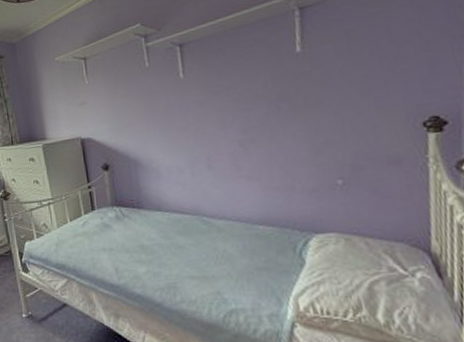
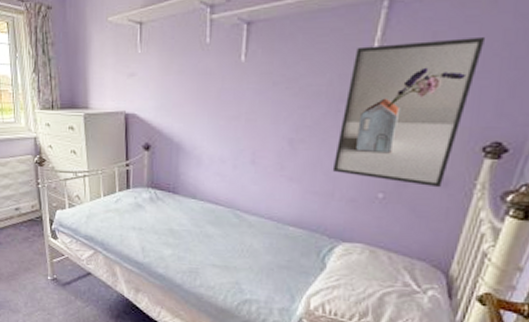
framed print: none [281,29,396,167] -> present [332,38,484,188]

